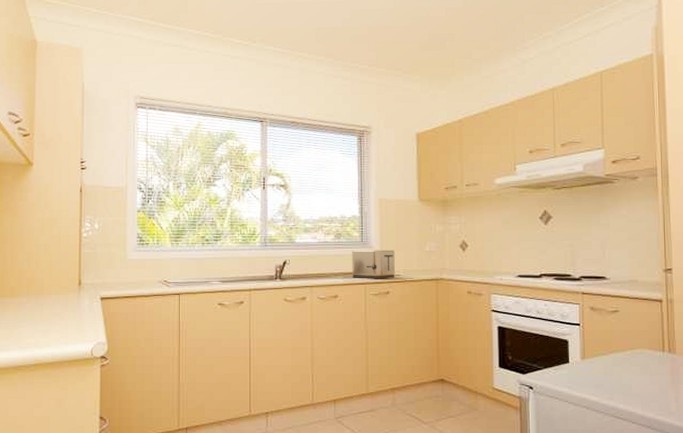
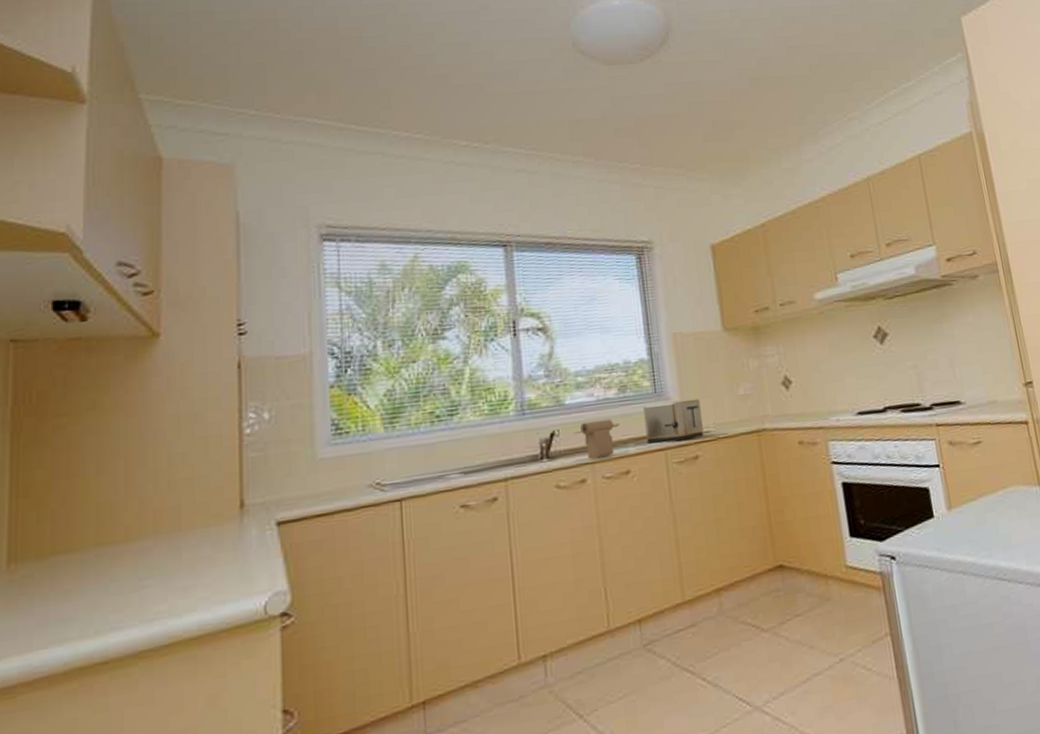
roll-top bag: none [300,256,333,284] -> present [573,419,620,459]

